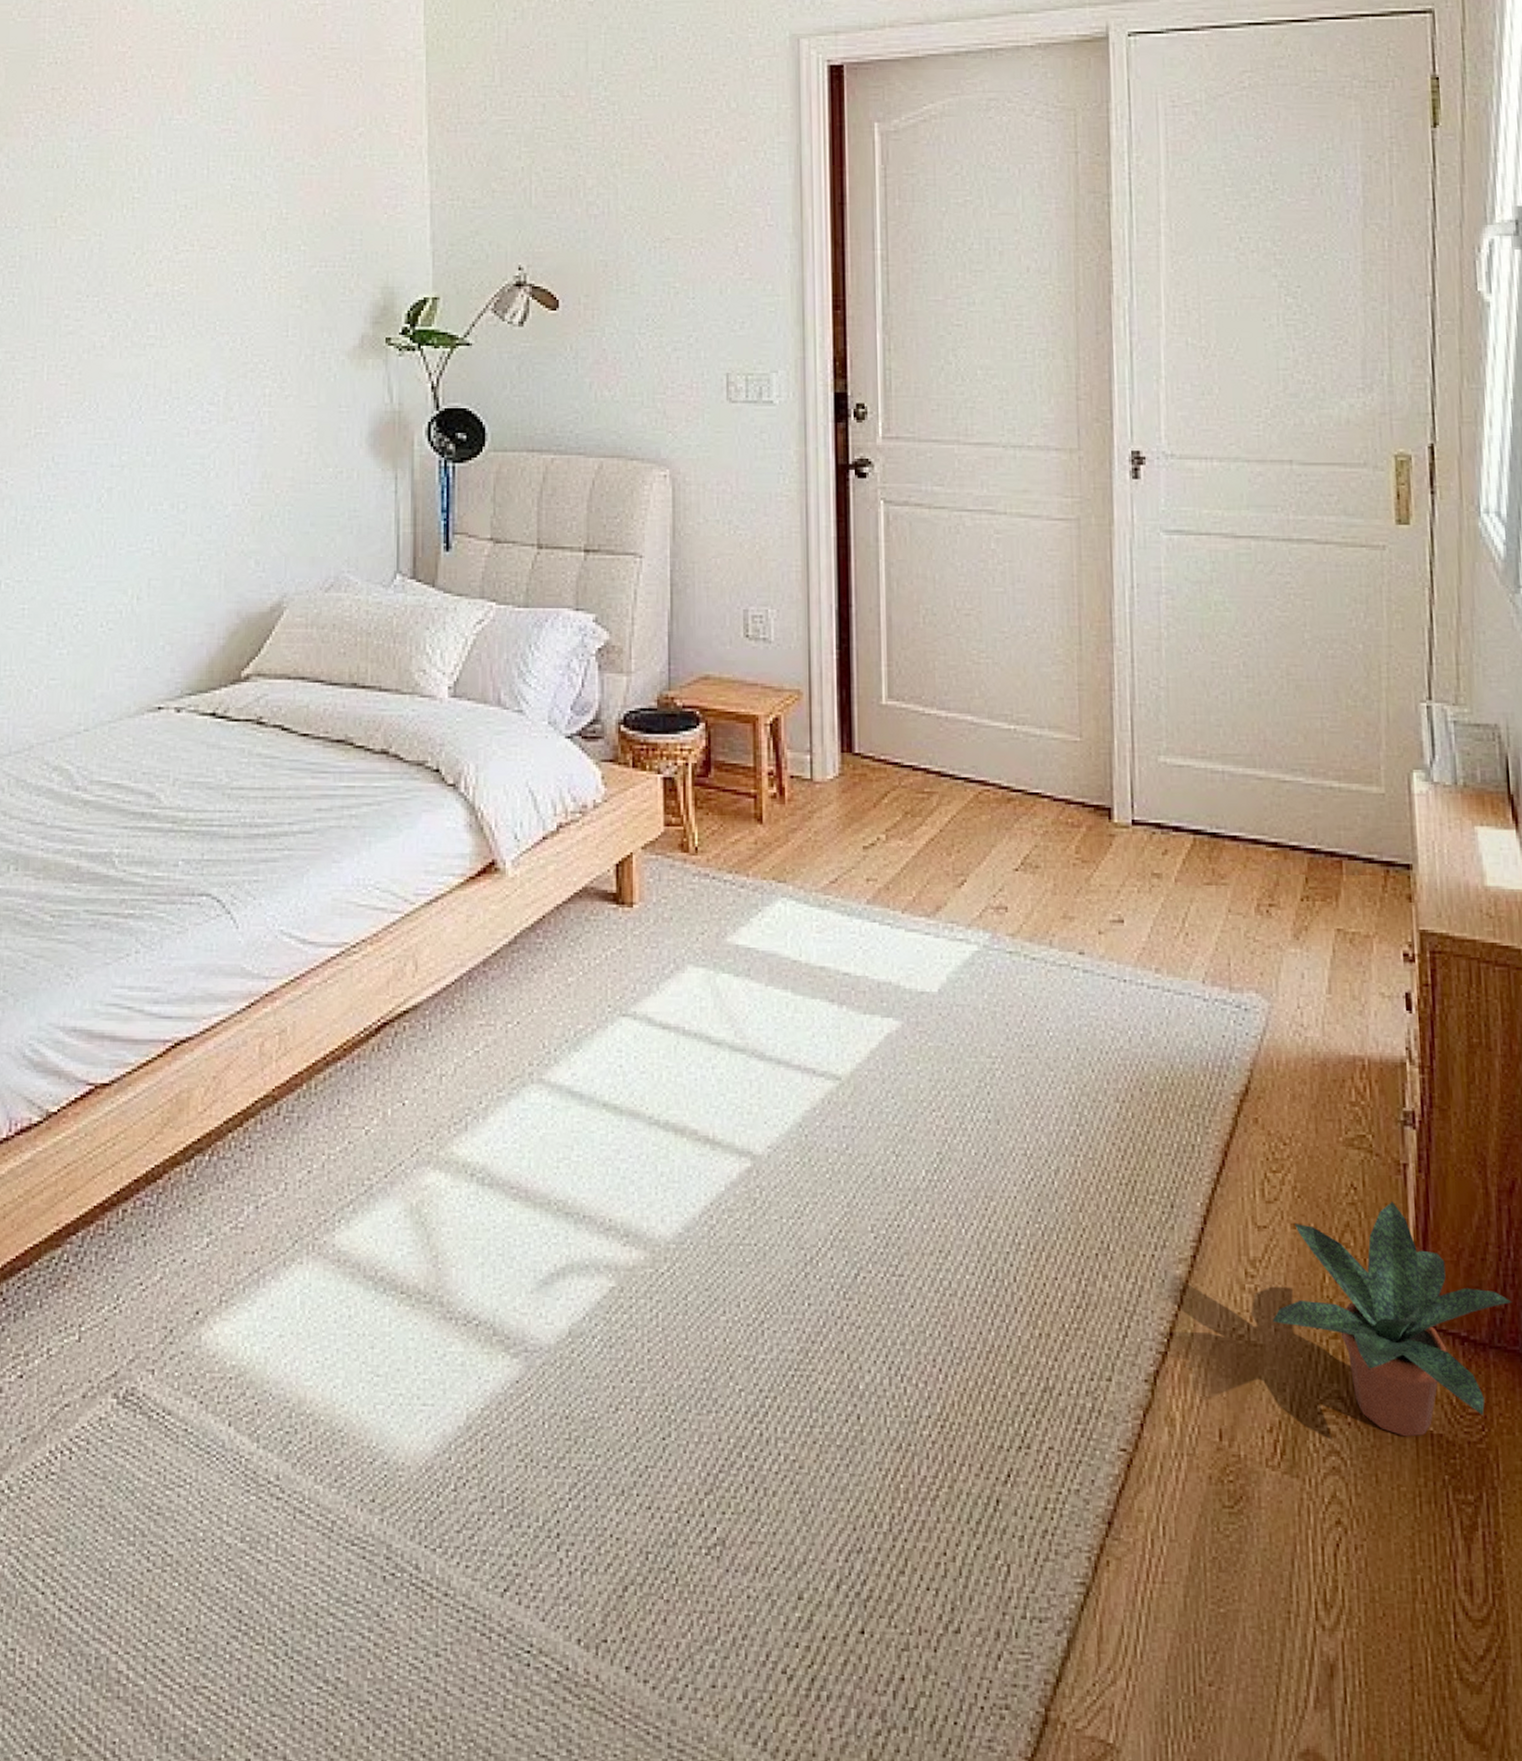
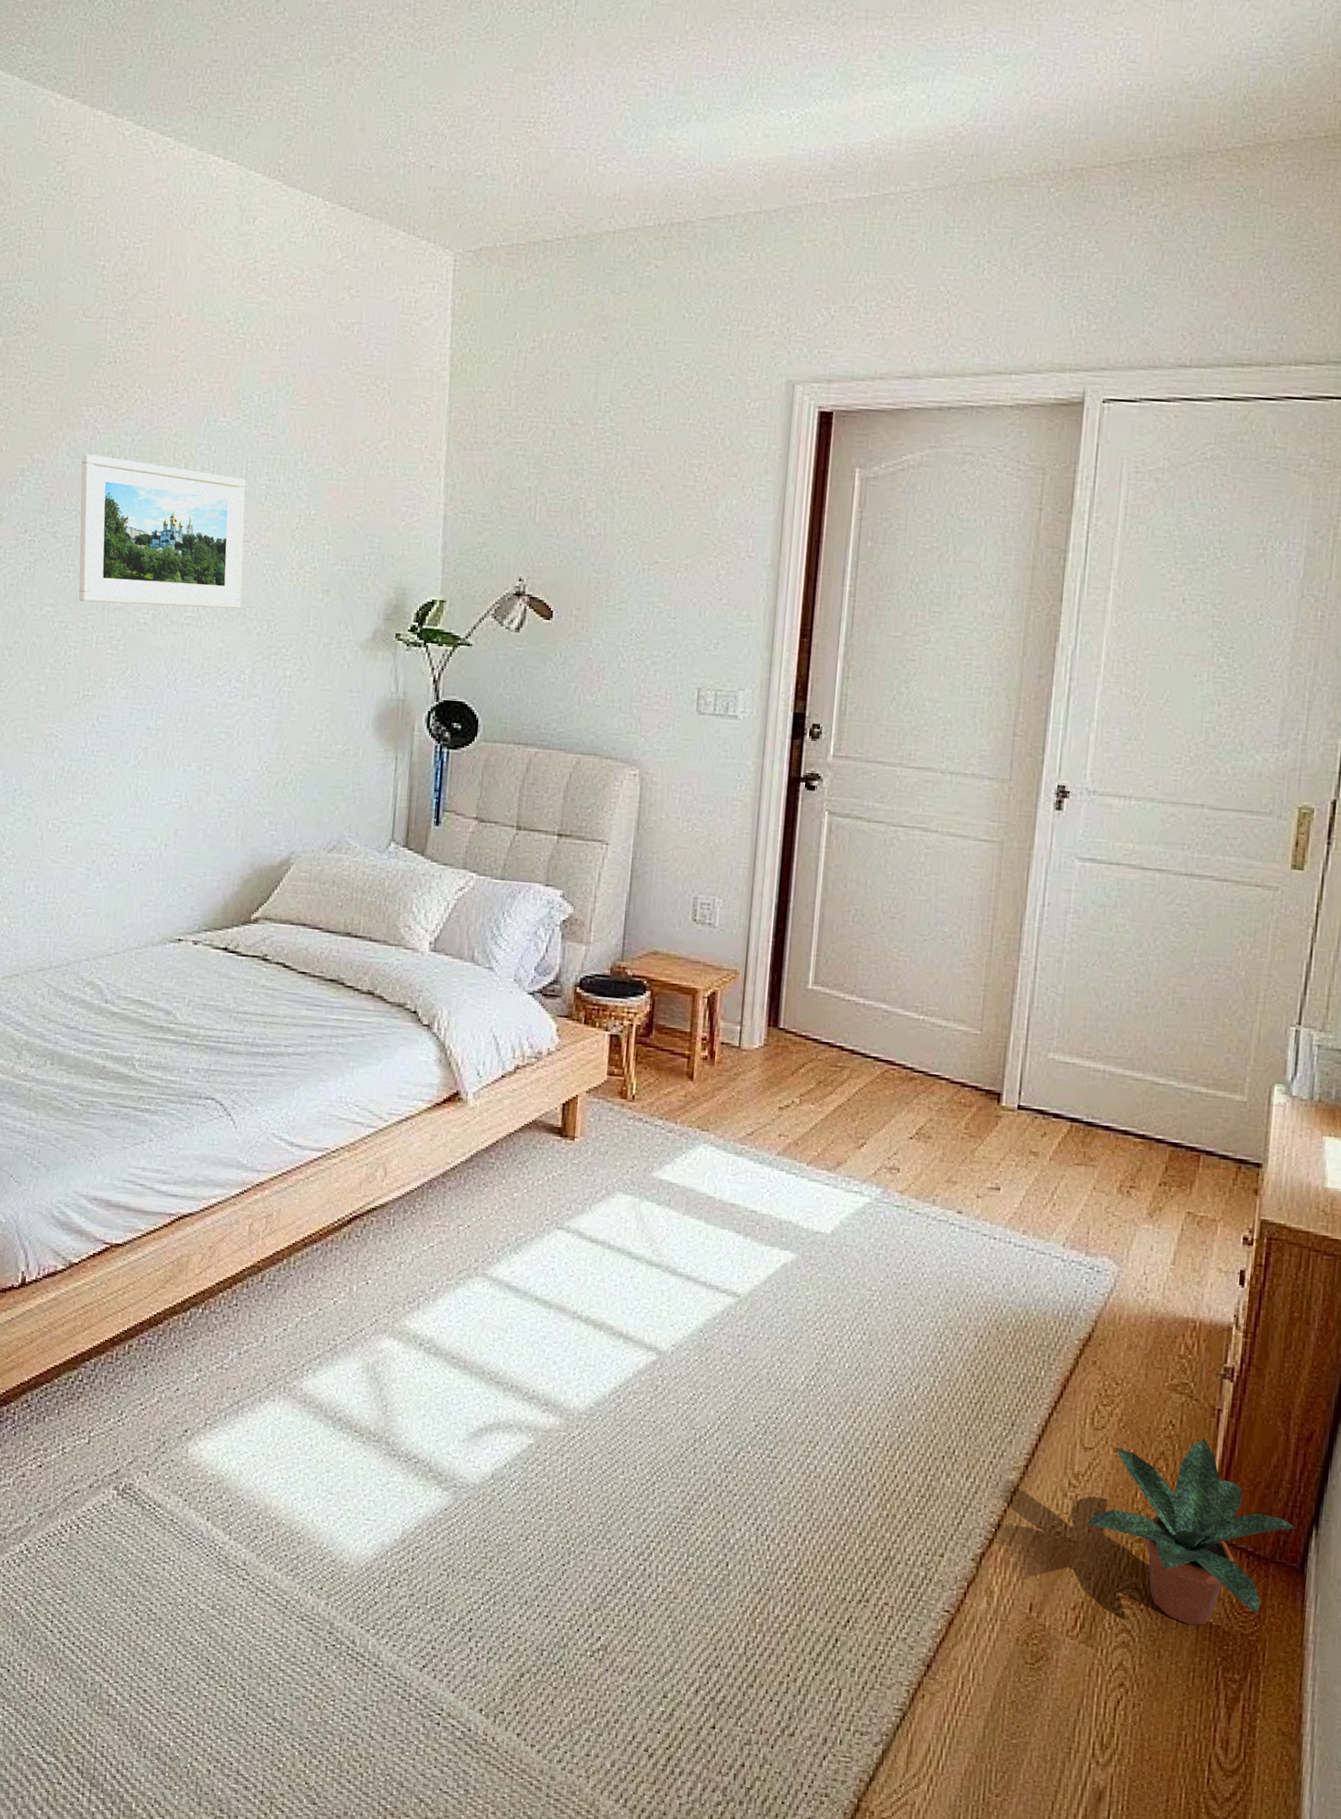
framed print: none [23,165,211,328] -> present [79,454,246,609]

